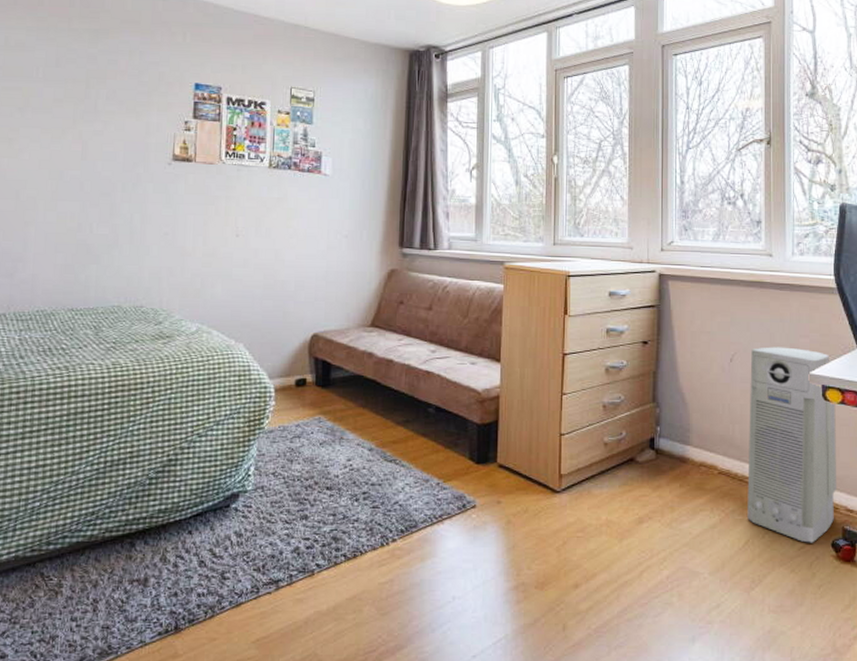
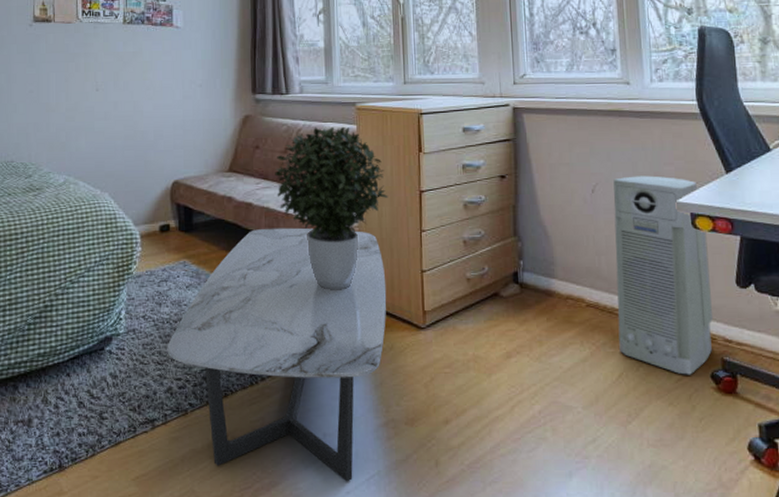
coffee table: none [296,386,524,646] -> present [167,227,387,482]
potted plant: none [418,284,531,451] -> present [275,126,388,290]

